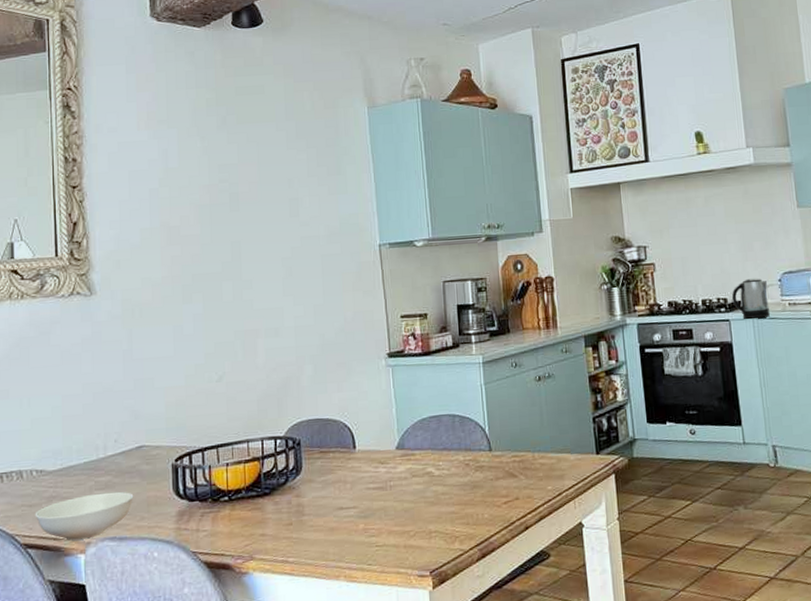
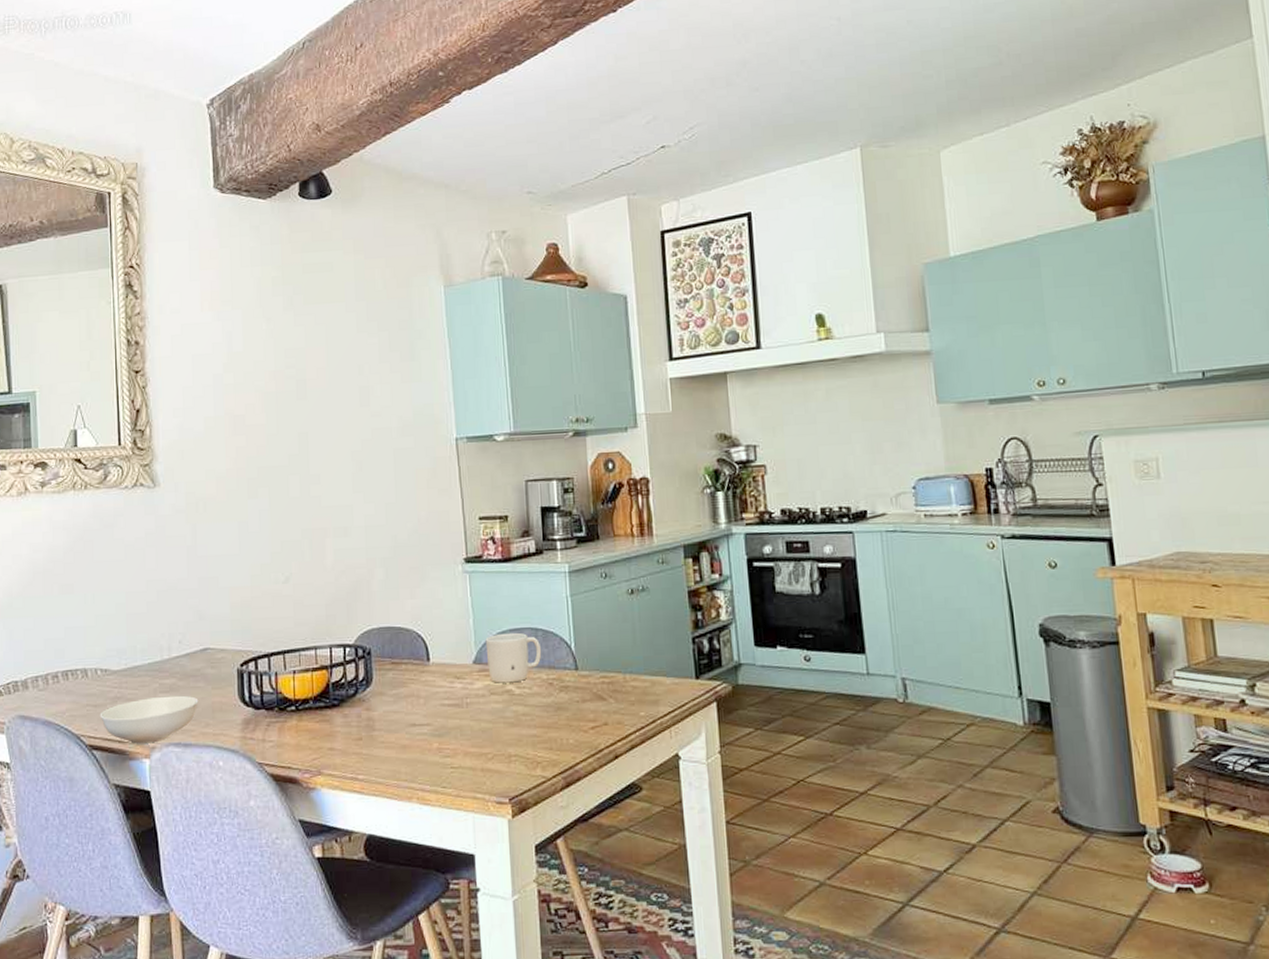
mug: none [407,419,459,466] -> present [485,632,542,683]
kettle: present [732,278,770,320] -> none [856,484,901,532]

